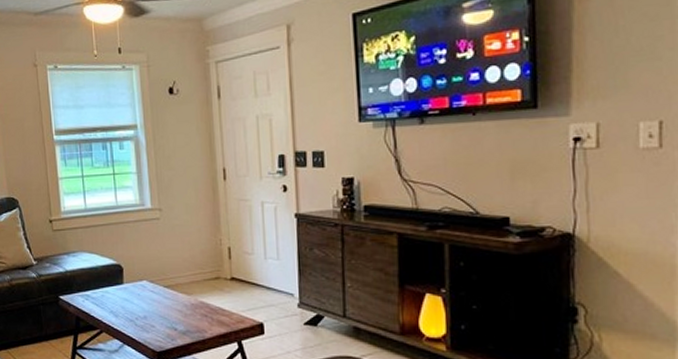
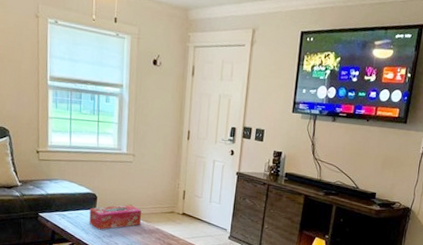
tissue box: none [116,273,179,310] -> present [89,204,141,230]

